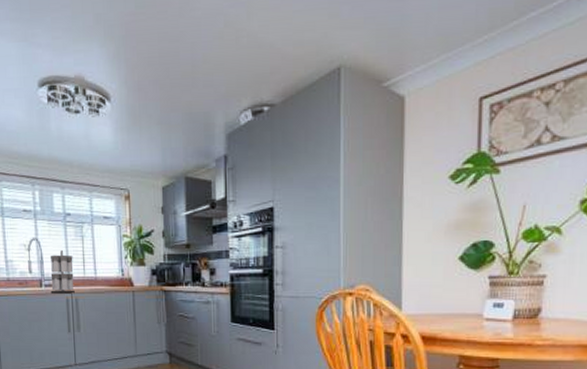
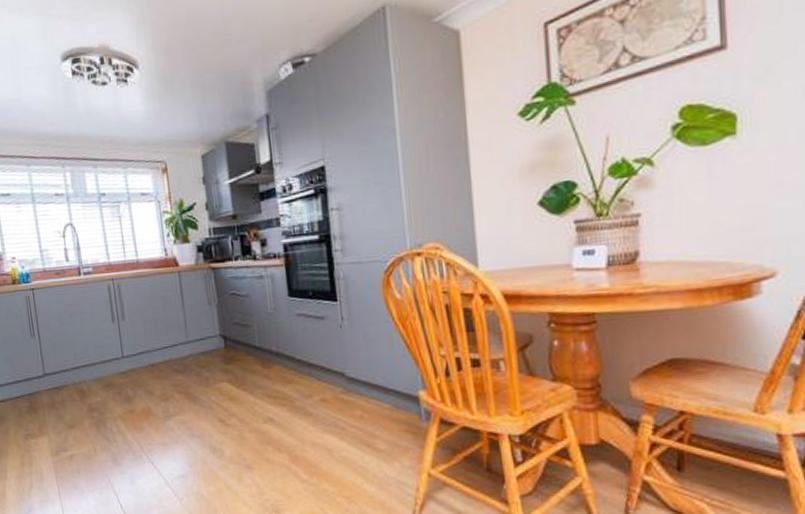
spice rack: present [49,249,75,294] -> none [86,233,116,282]

